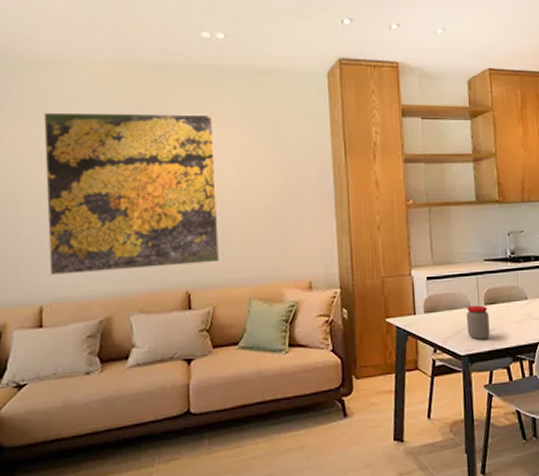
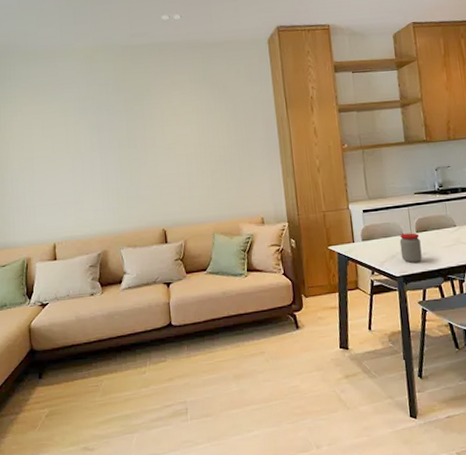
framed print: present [44,112,220,275] -> none [46,83,188,219]

